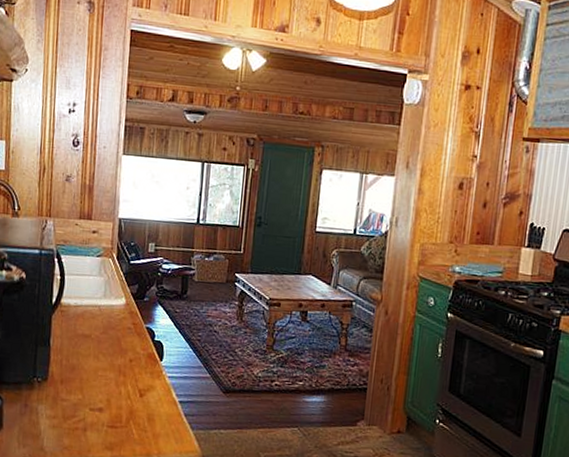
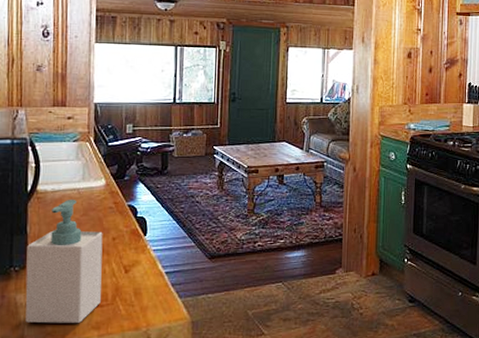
soap bottle: none [45,315,121,441] -> present [25,199,103,324]

